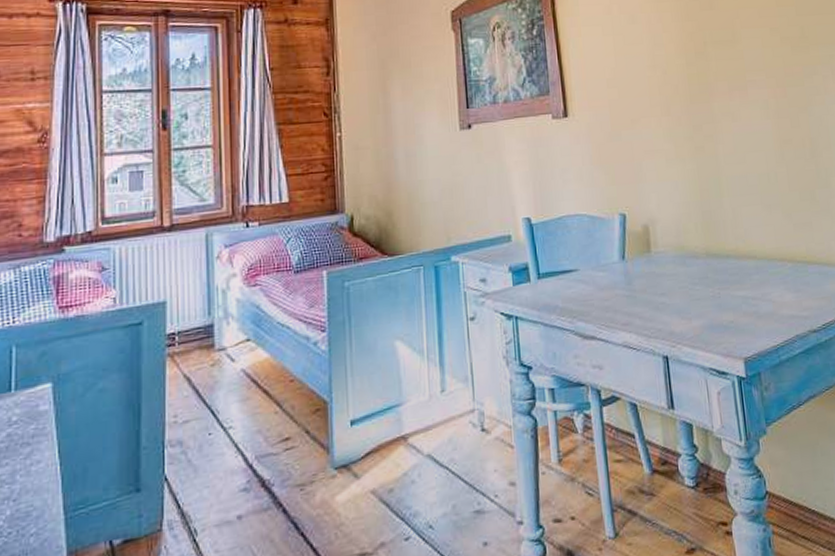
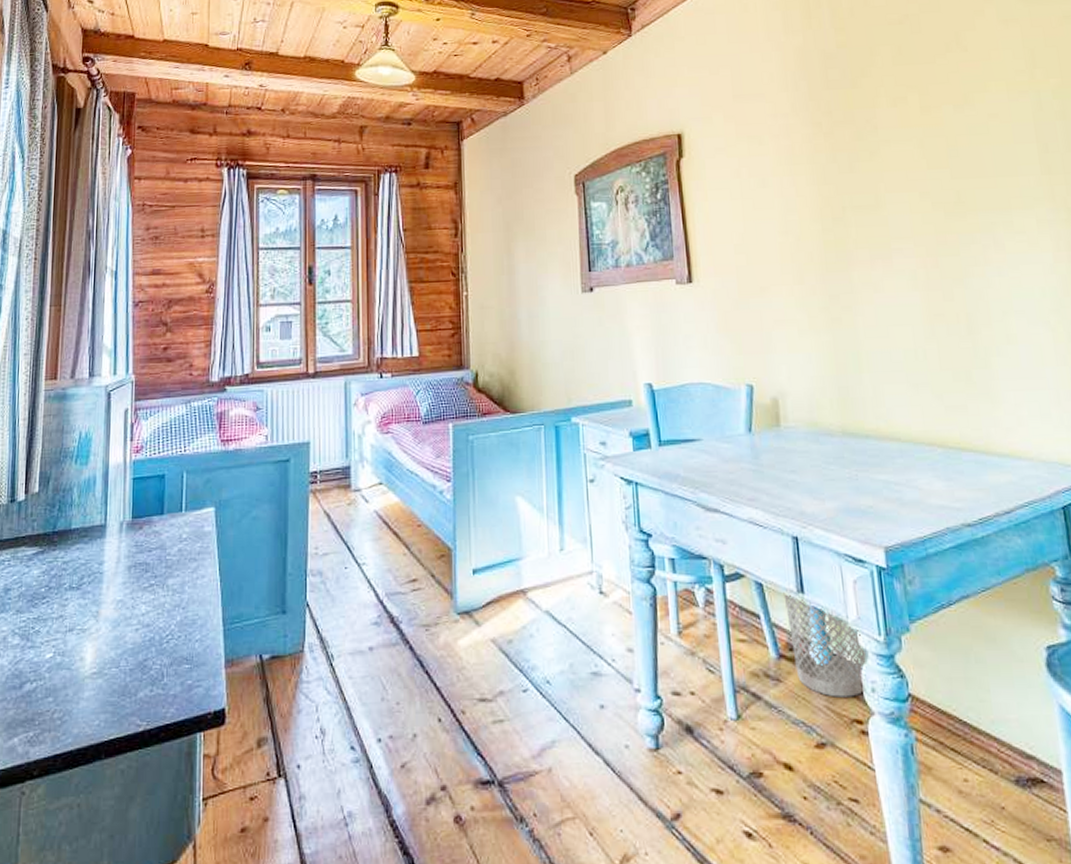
wastebasket: none [655,410,730,504] -> present [783,592,867,697]

